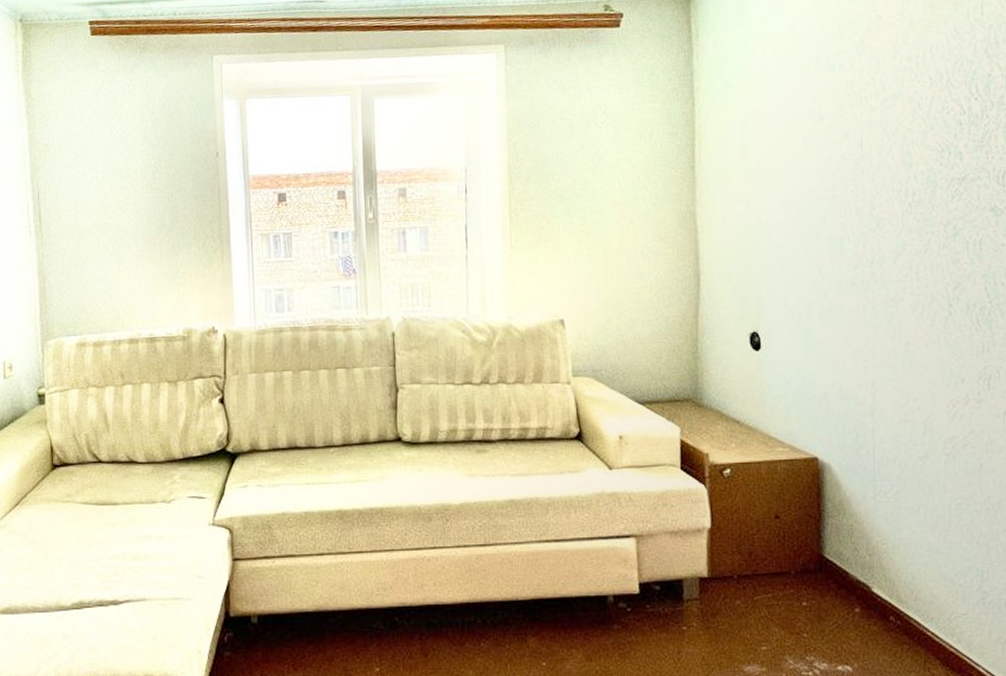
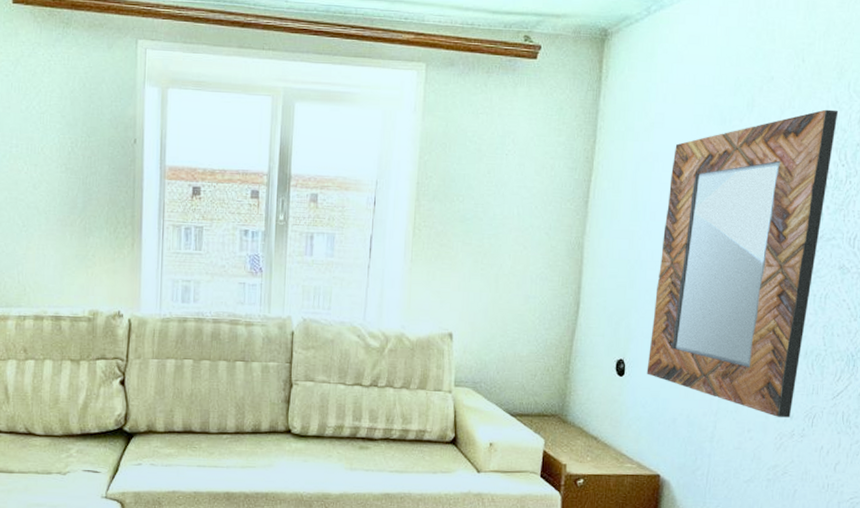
home mirror: none [782,41,962,382] -> present [646,109,839,418]

